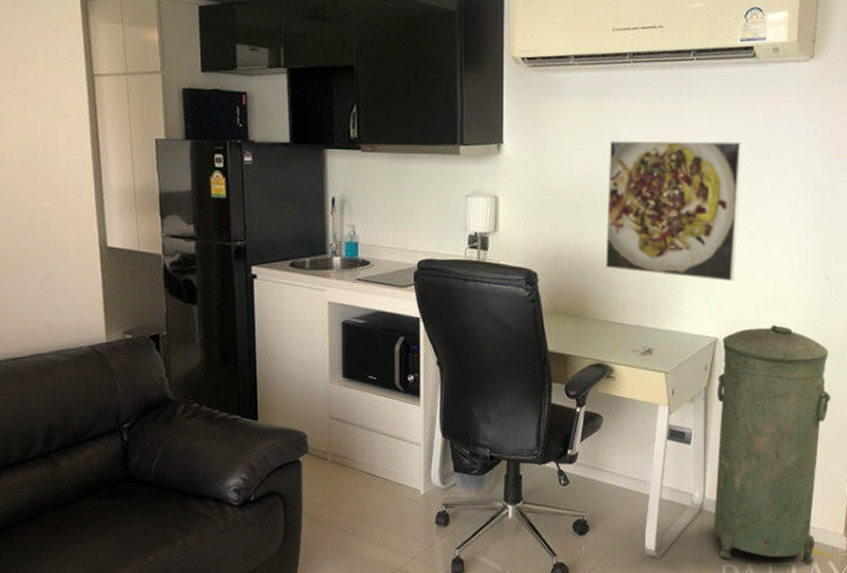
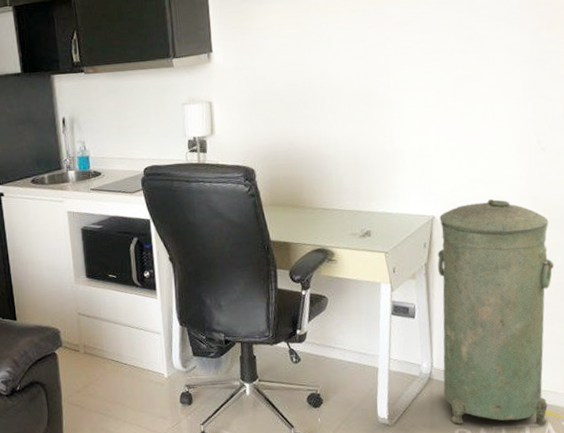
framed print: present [605,141,743,282] -> none [314,25,447,161]

